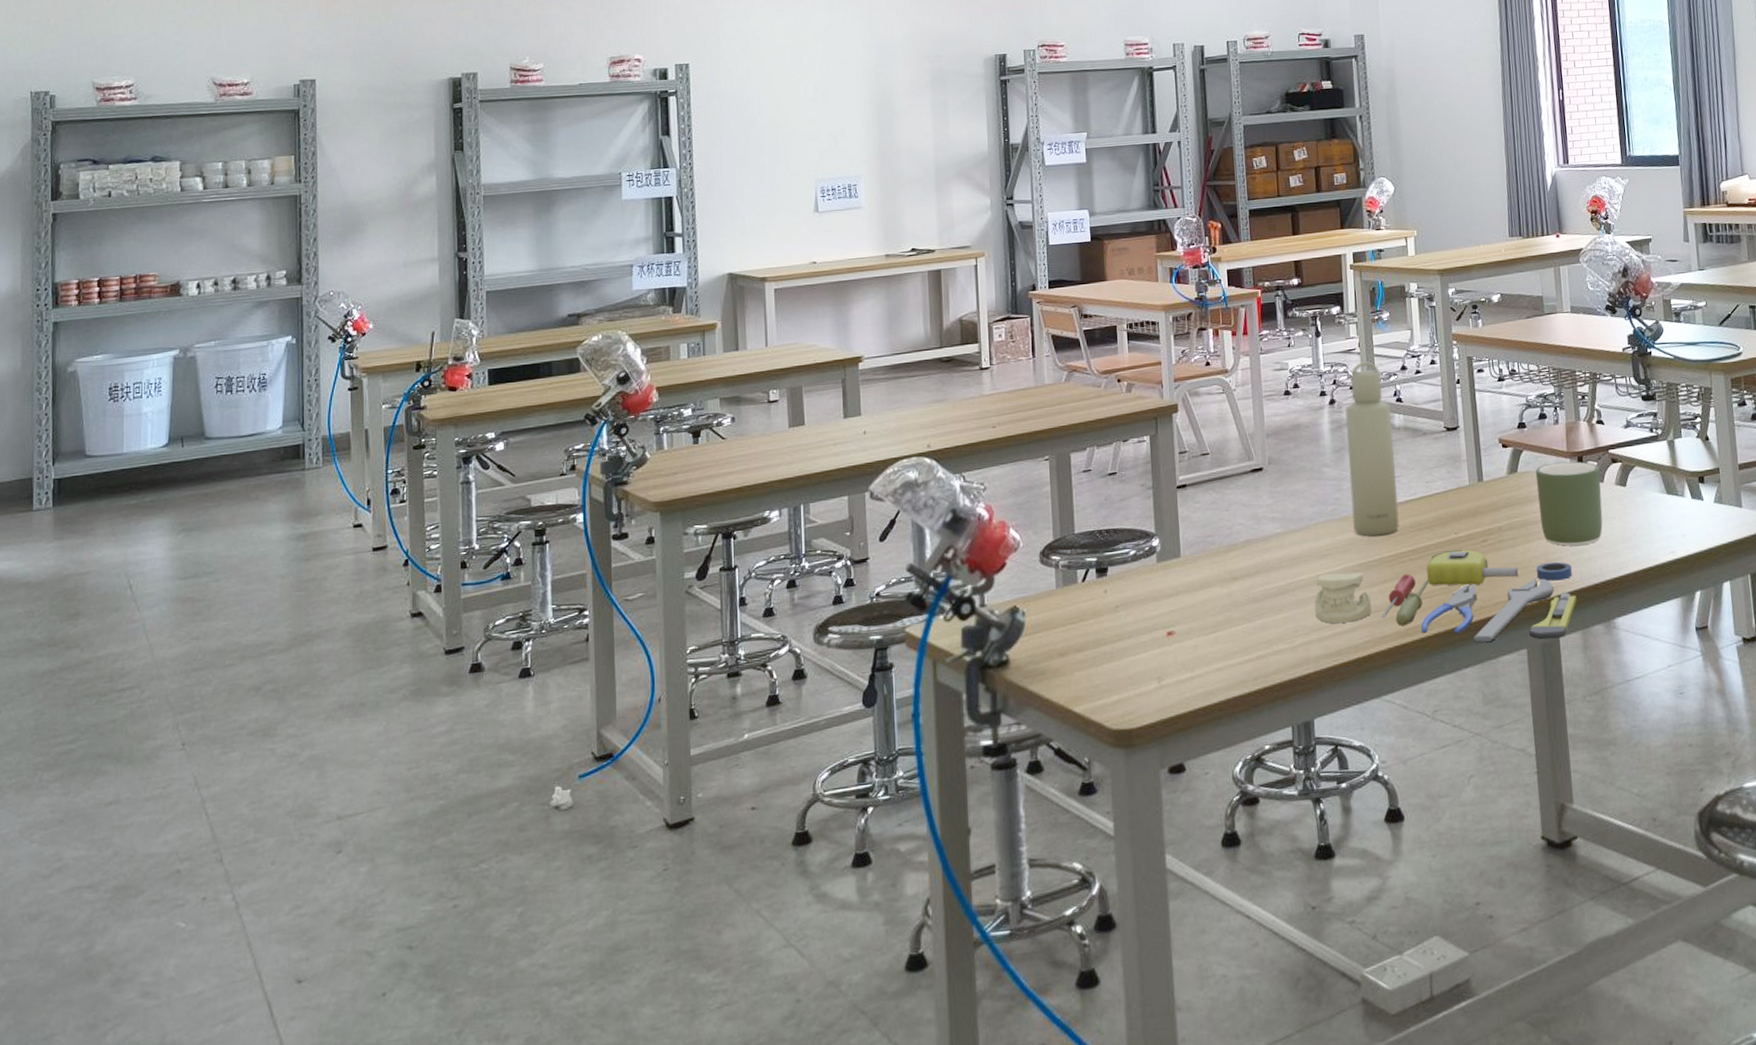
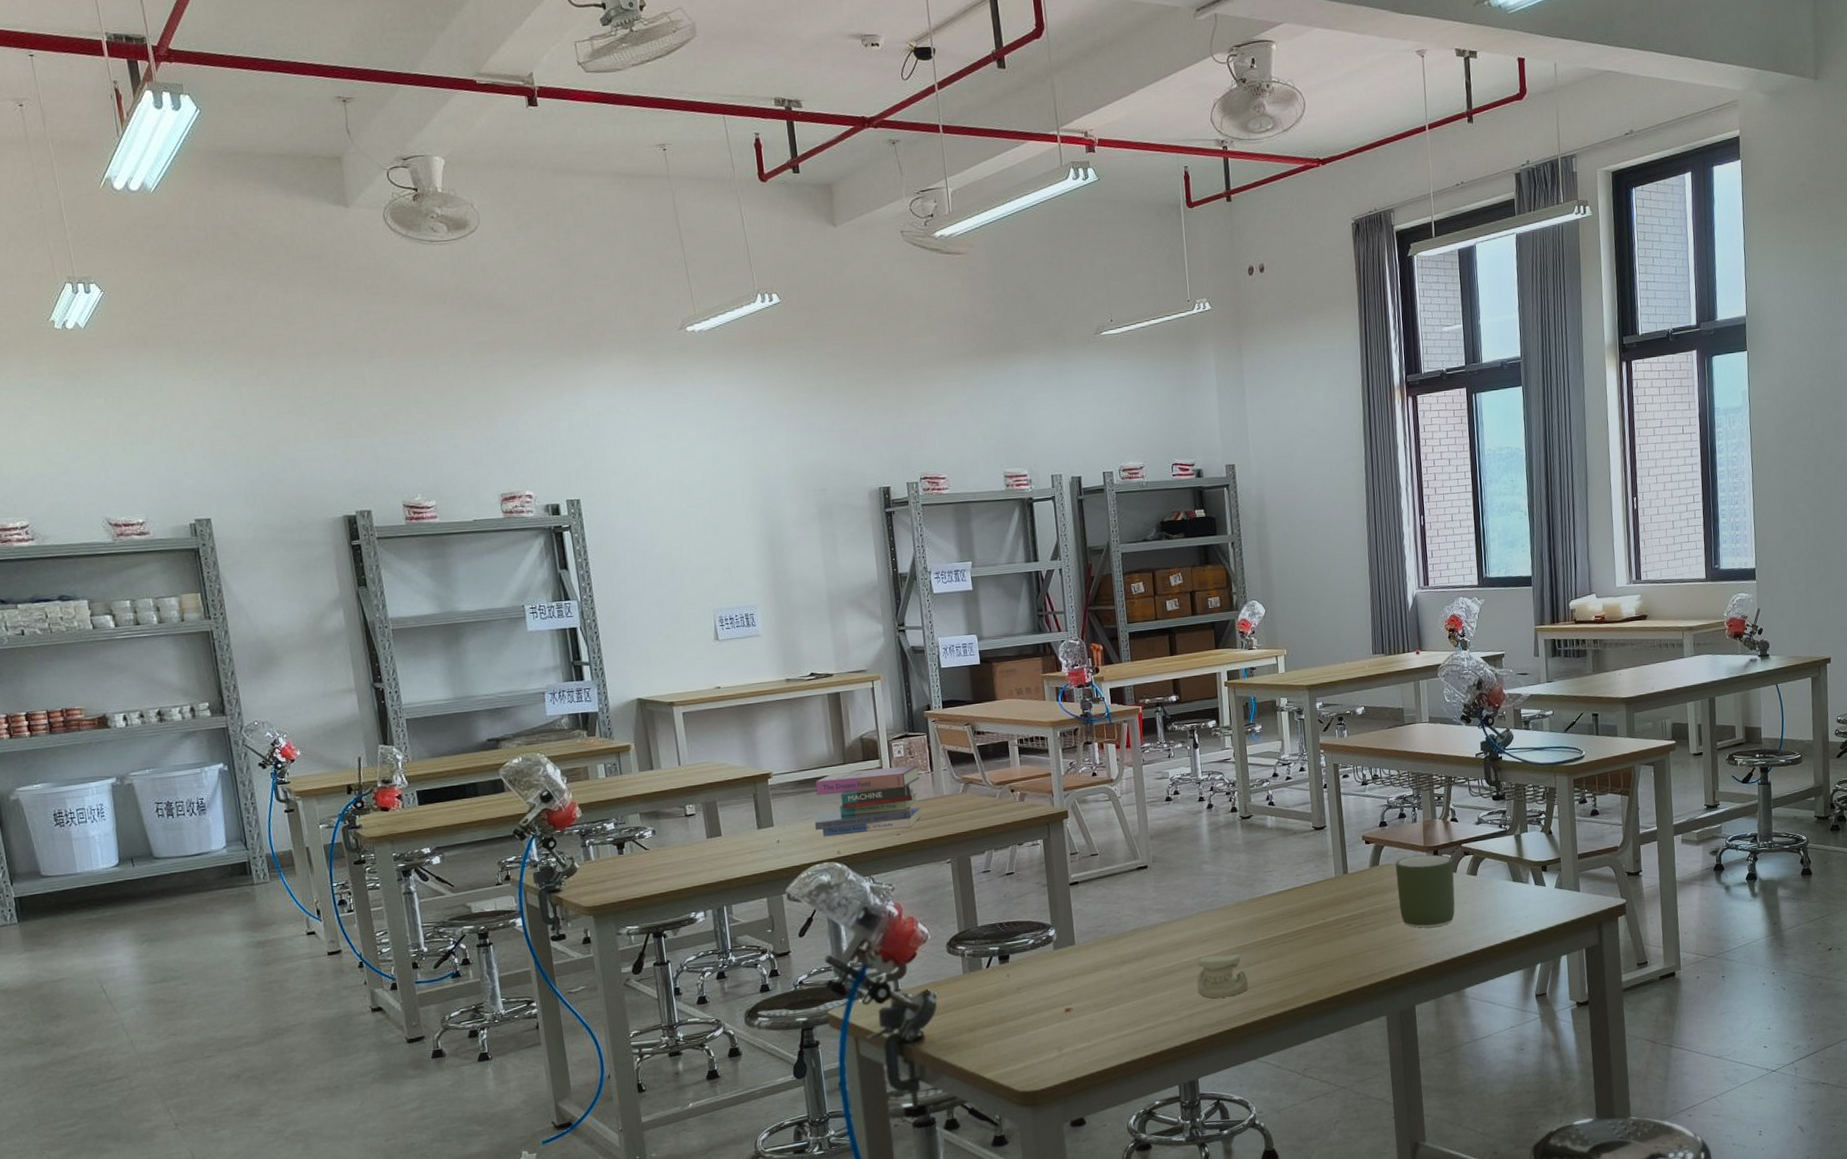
books: none [906,350,1021,427] -> present [815,765,922,836]
bottle: present [1345,361,1400,537] -> none [1222,770,1273,923]
tool set: present [1381,549,1577,643] -> none [1256,932,1431,1012]

